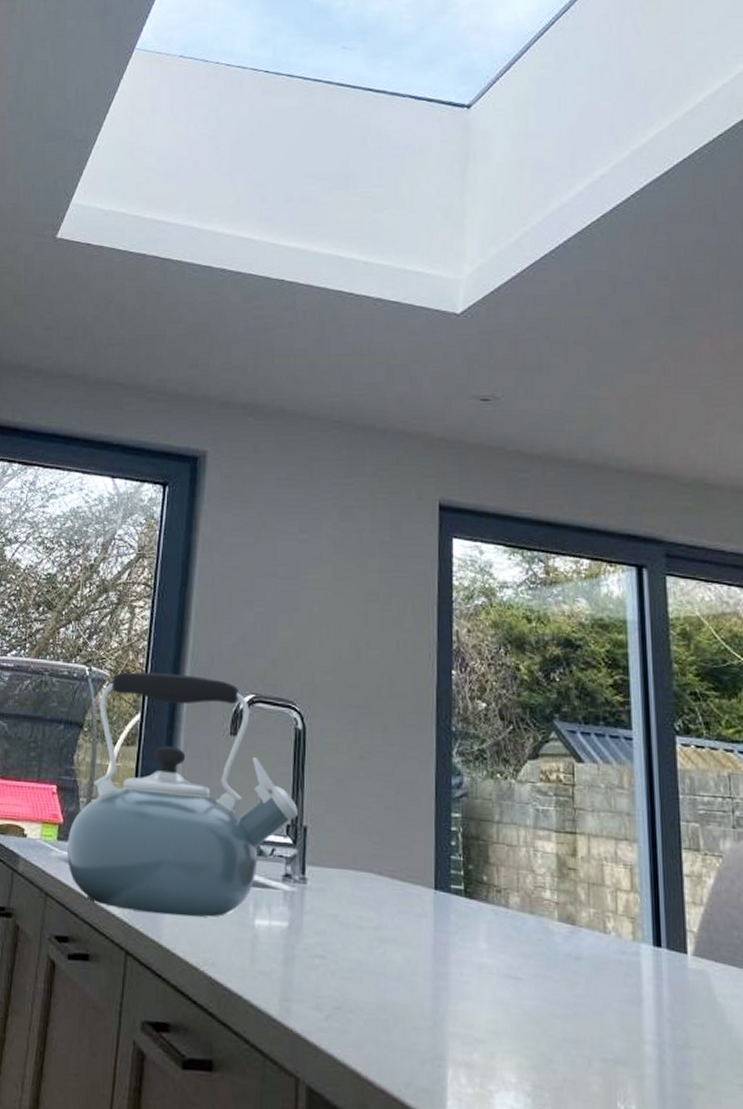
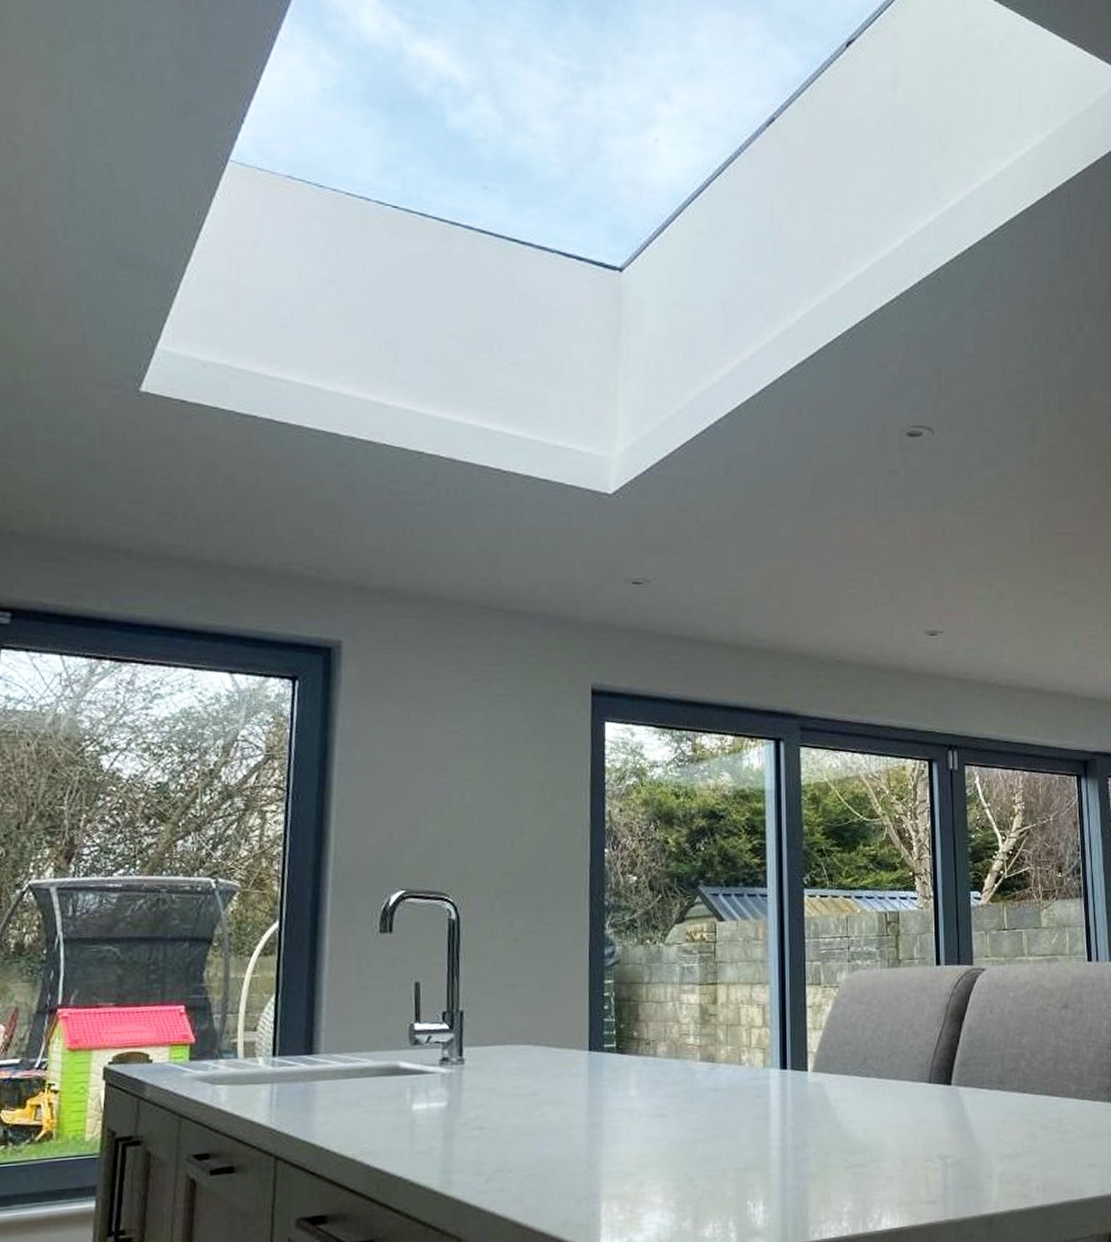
kettle: present [67,672,298,917] -> none [201,877,453,1117]

